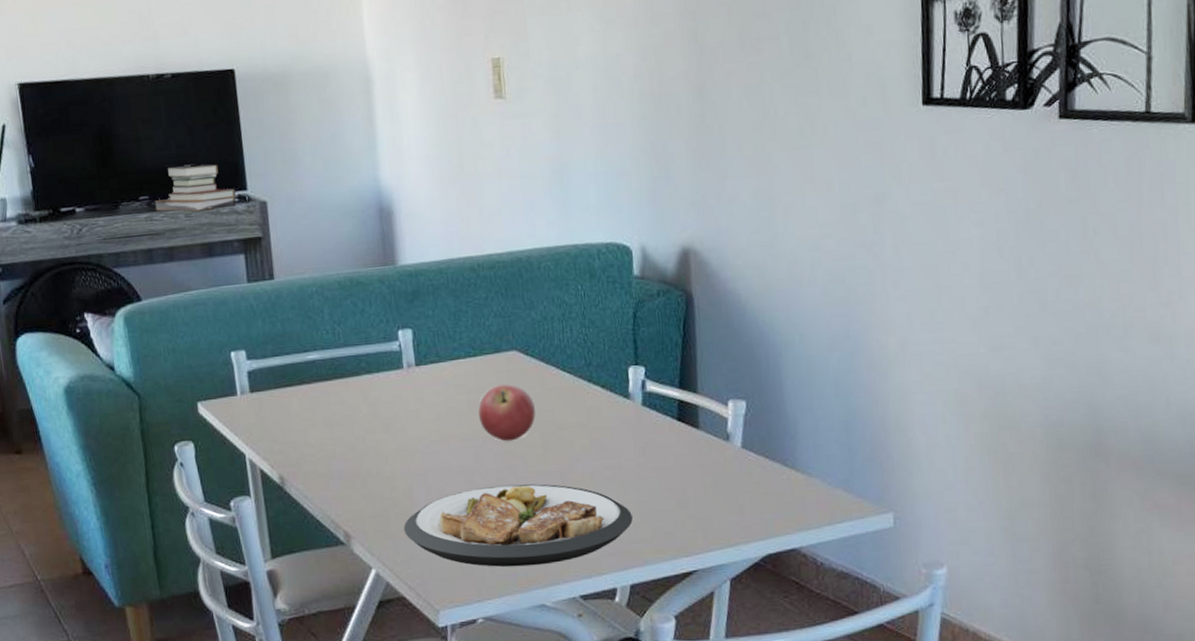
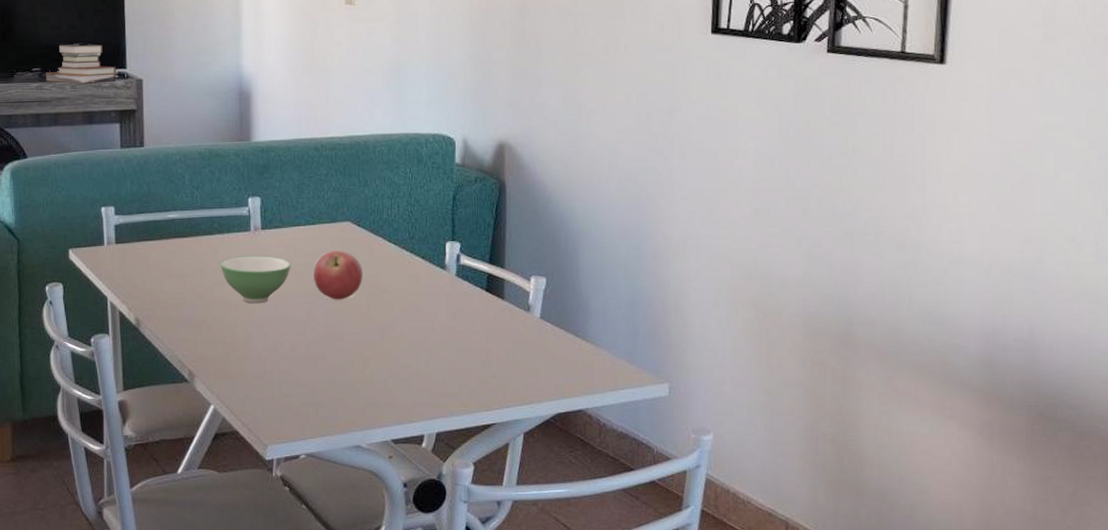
bowl: none [371,395,454,452] -> present [220,255,292,304]
plate: present [404,484,633,567] -> none [241,338,442,411]

